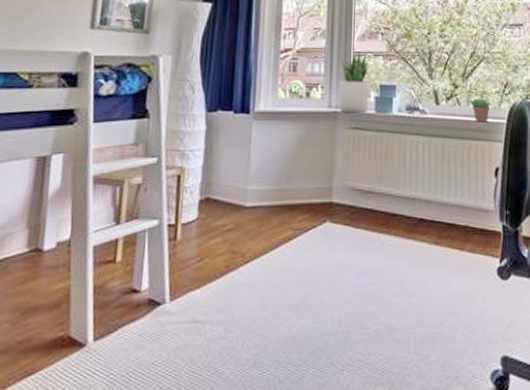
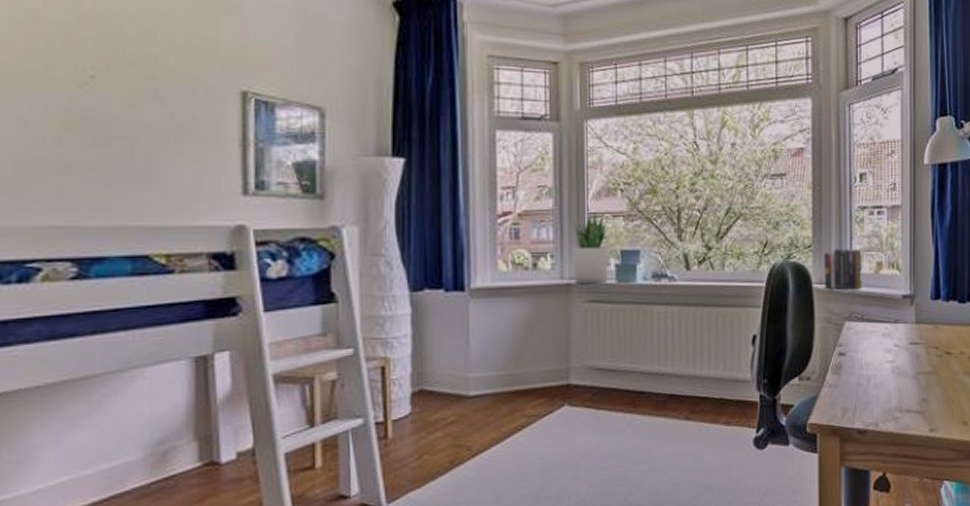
succulent plant: present [470,97,492,121] -> none [725,259,749,286]

